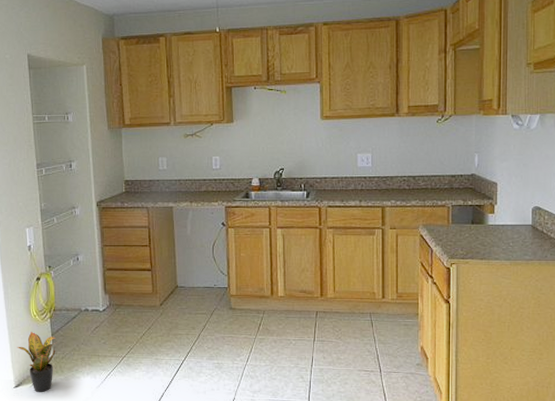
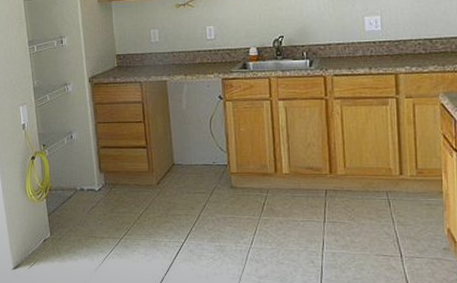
potted plant: present [17,331,58,392] -> none [14,211,54,274]

